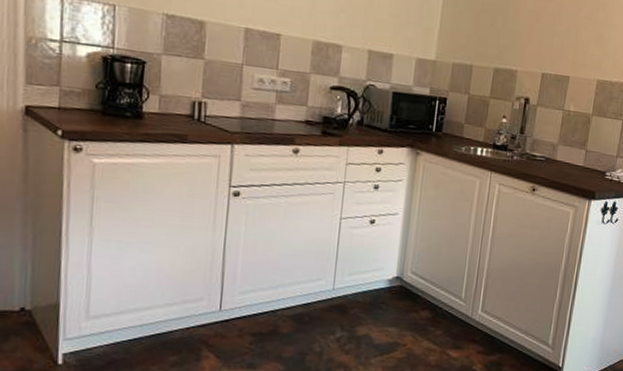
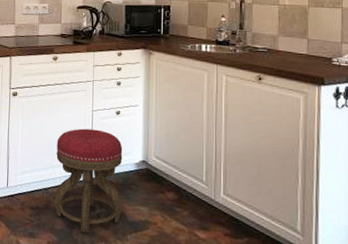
stool: none [283,239,375,360] -> present [54,128,123,234]

